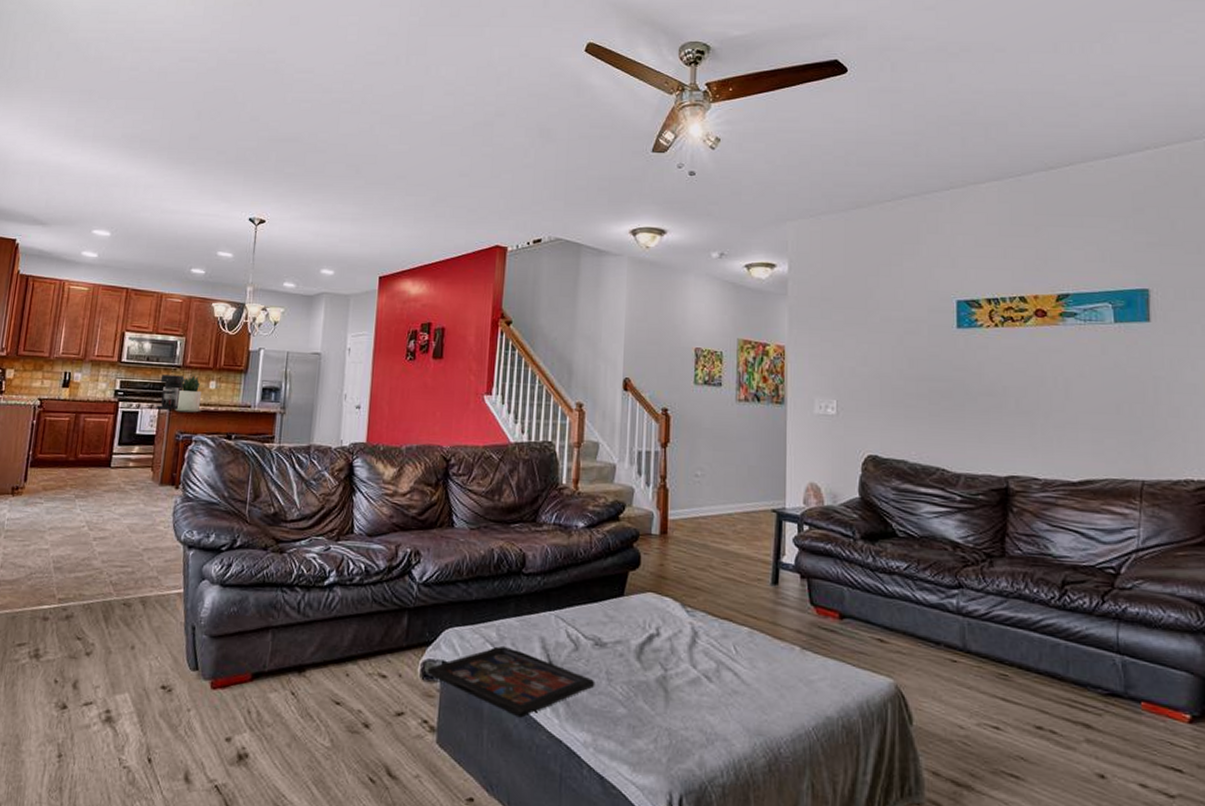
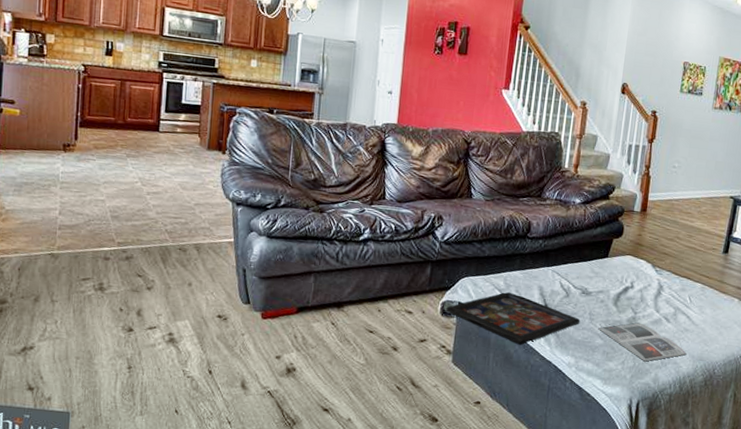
coffee maker: present [156,375,185,410] -> none [200,50,227,84]
planter: present [175,375,202,413] -> none [218,53,244,88]
magazine: none [619,683,739,739] -> present [598,322,687,362]

